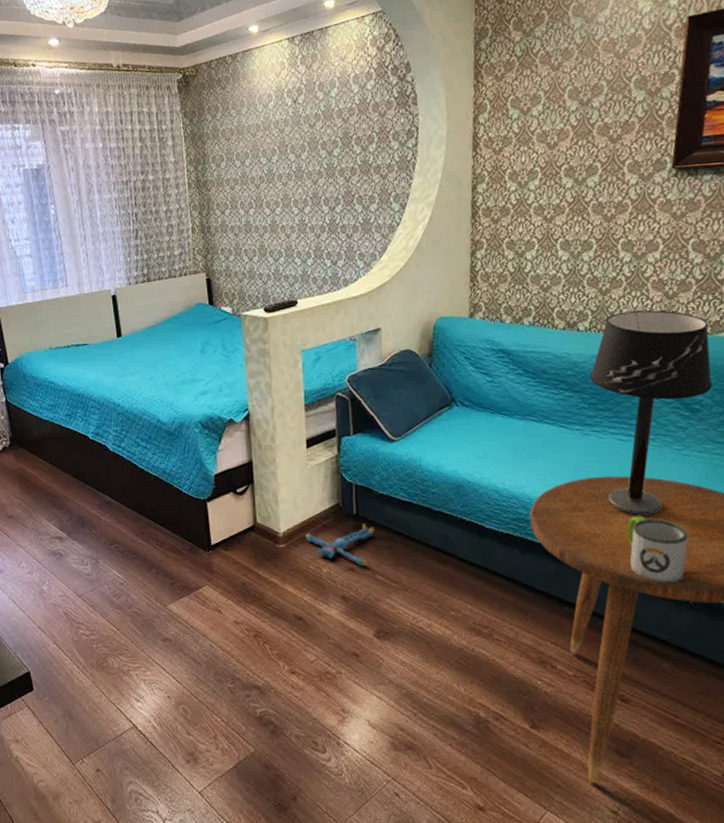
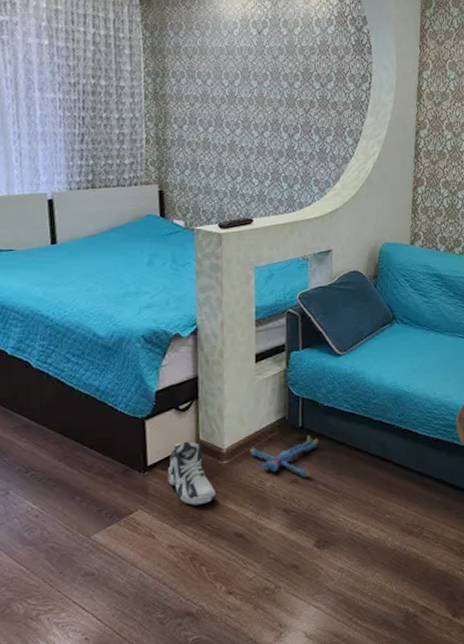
sneaker: none [230,524,274,586] -> present [168,441,215,506]

